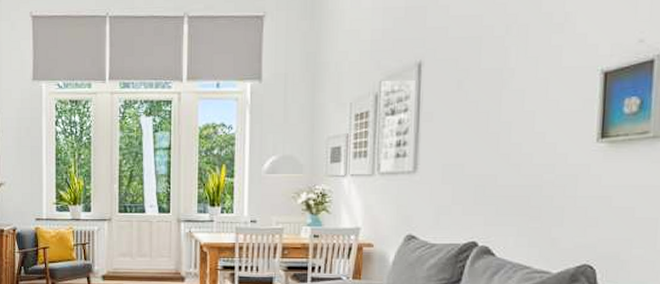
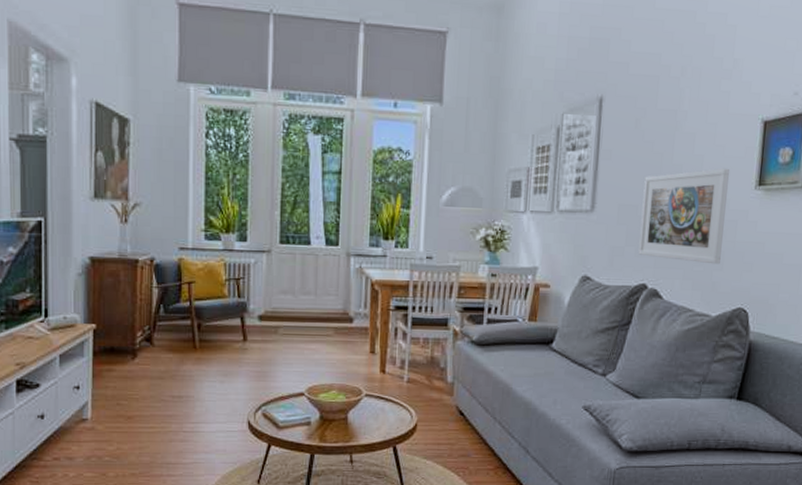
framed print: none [466,122,565,221] -> present [638,168,729,265]

